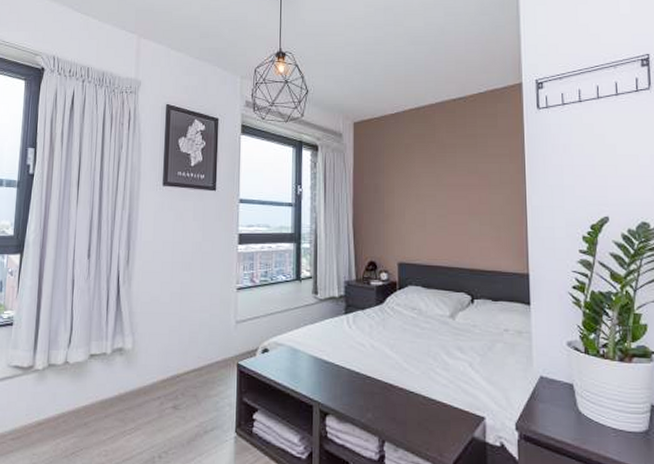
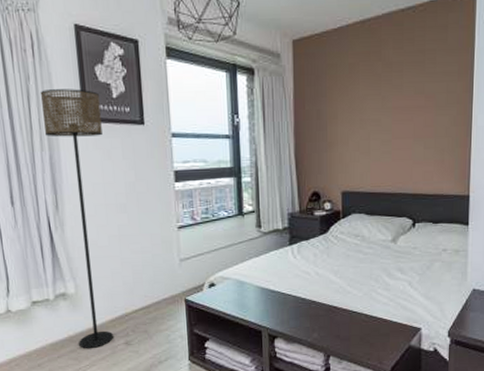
floor lamp: none [127,157,179,411] -> present [40,89,113,349]

